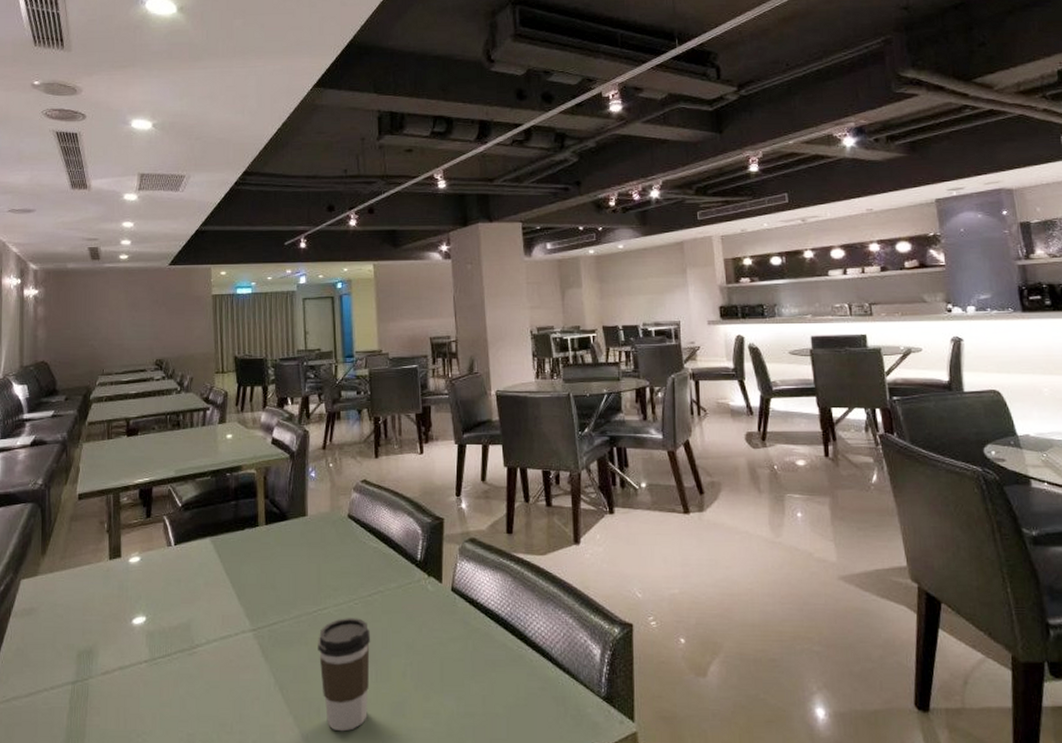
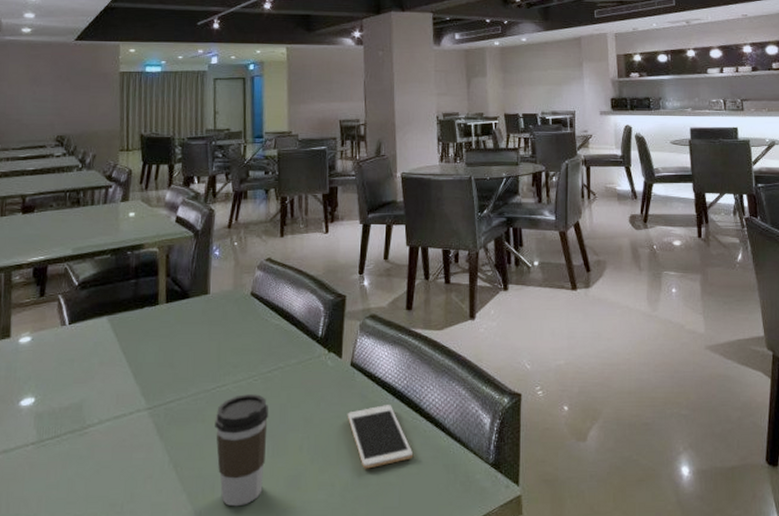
cell phone: none [449,632,520,698] -> present [347,405,414,469]

